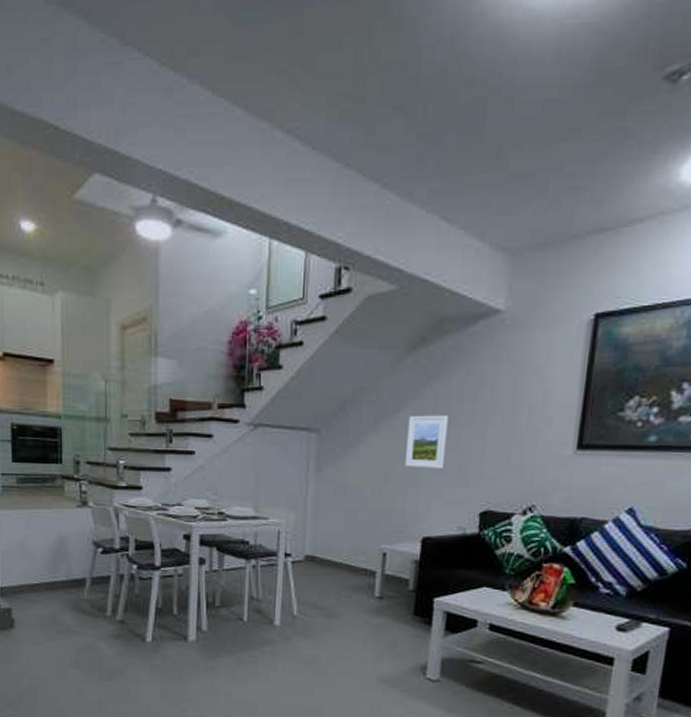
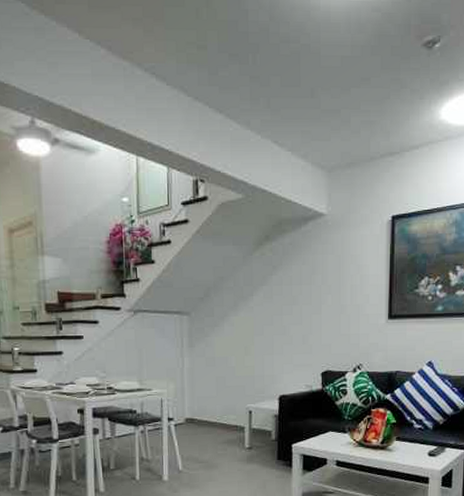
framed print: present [404,415,448,469] -> none [260,297,292,340]

